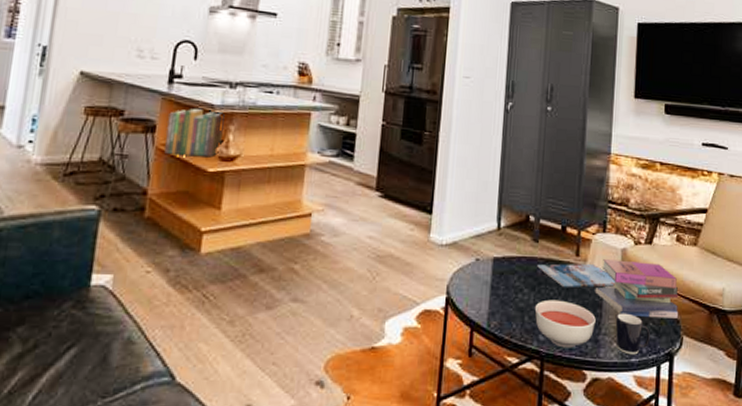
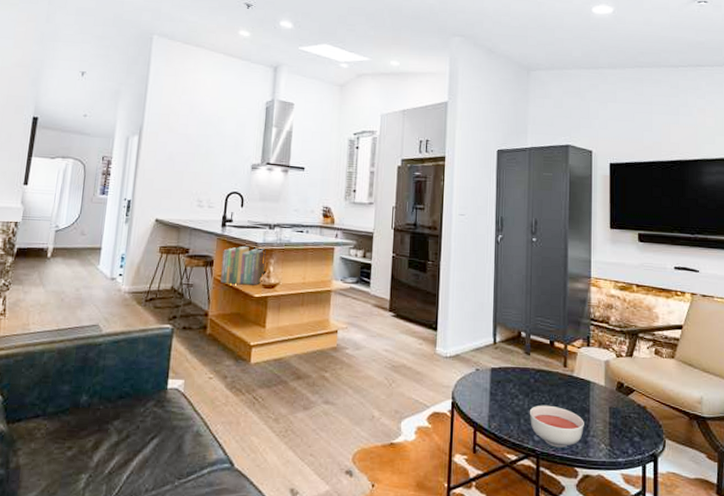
magazine: present [537,264,616,288] -> none [530,373,601,395]
books: present [595,258,679,318] -> none [582,369,661,423]
mug: present [615,313,650,355] -> none [602,417,635,455]

